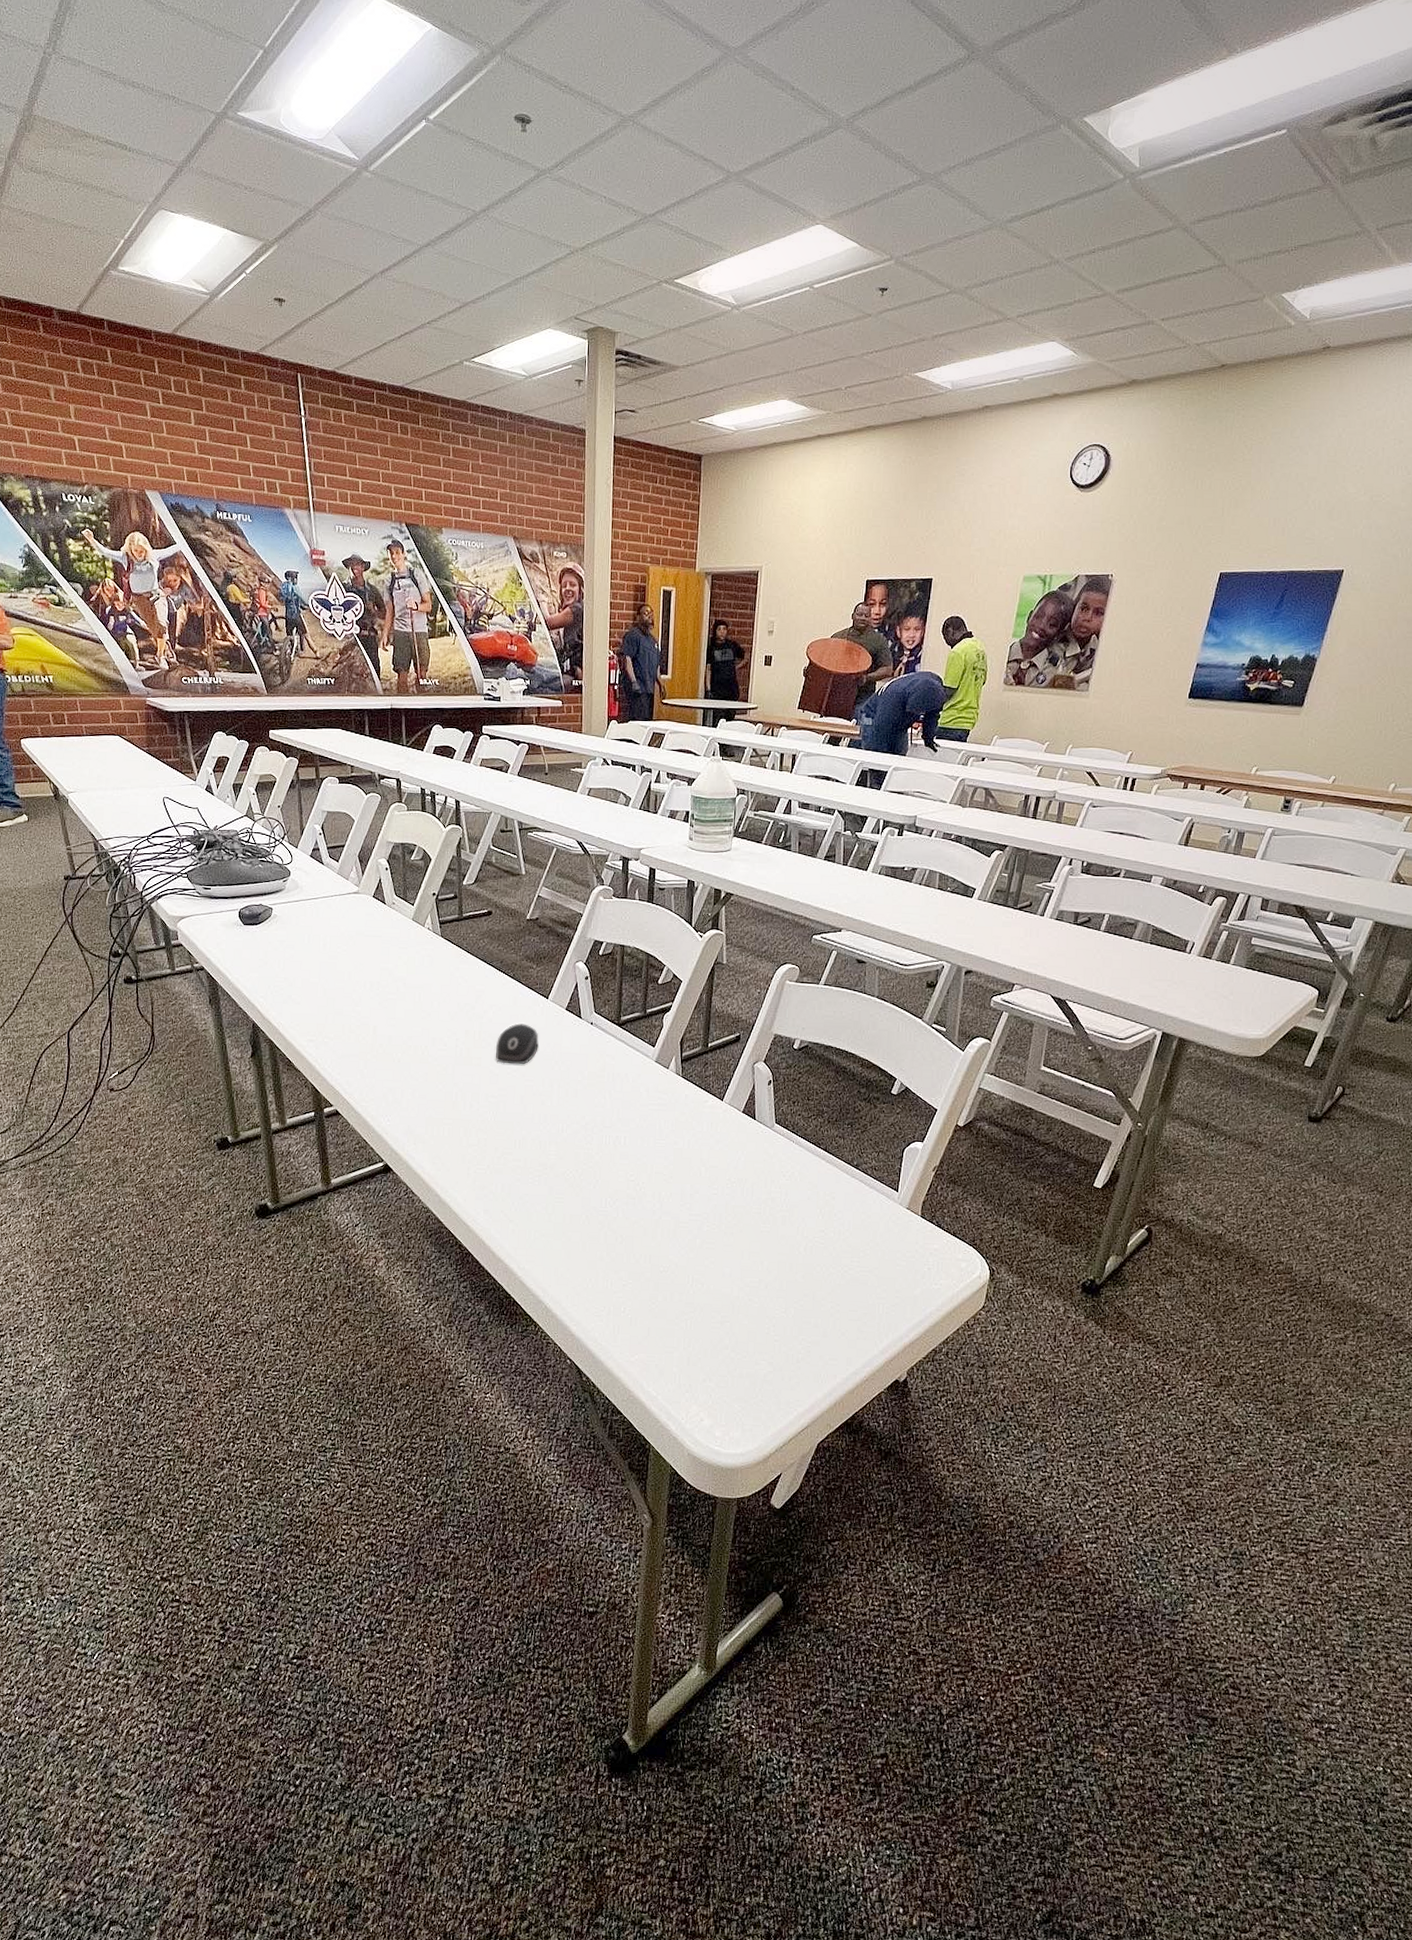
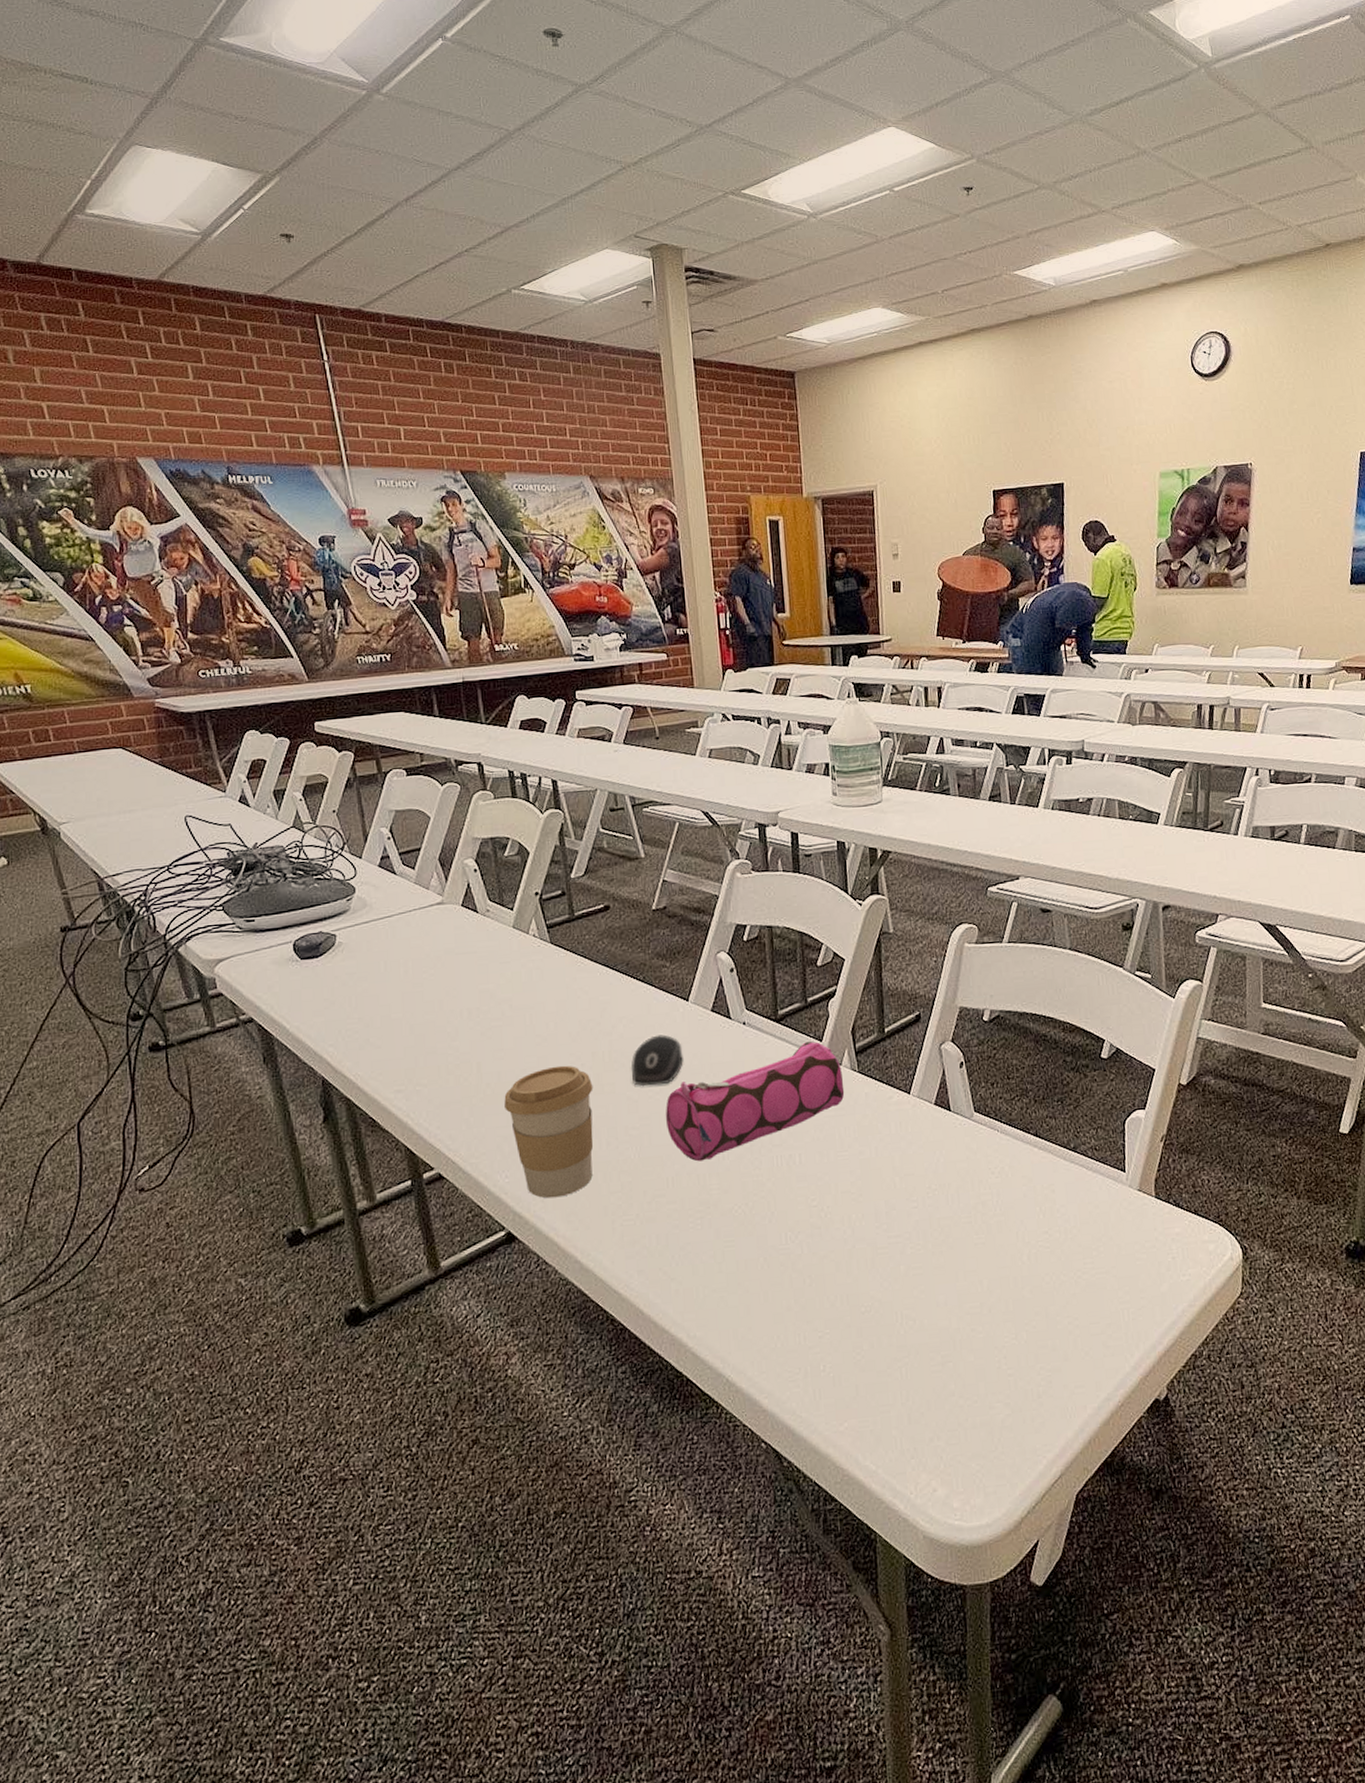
coffee cup: none [392,1037,464,1143] -> present [504,1065,594,1199]
pencil case: none [519,1046,669,1131] -> present [665,1041,845,1162]

